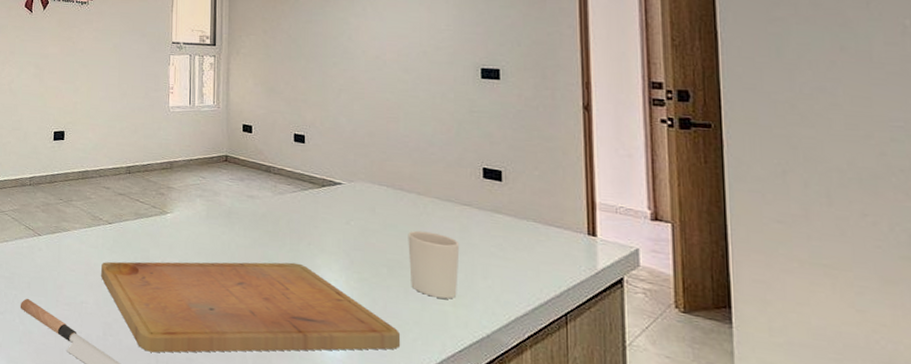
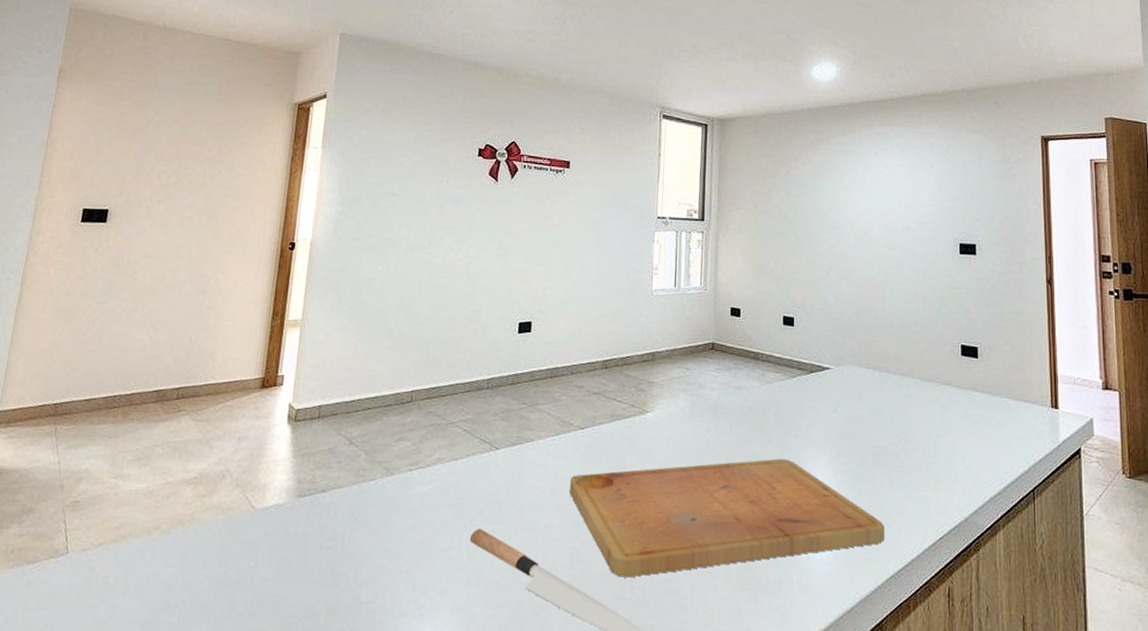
mug: present [408,230,460,299] -> none [893,414,940,484]

